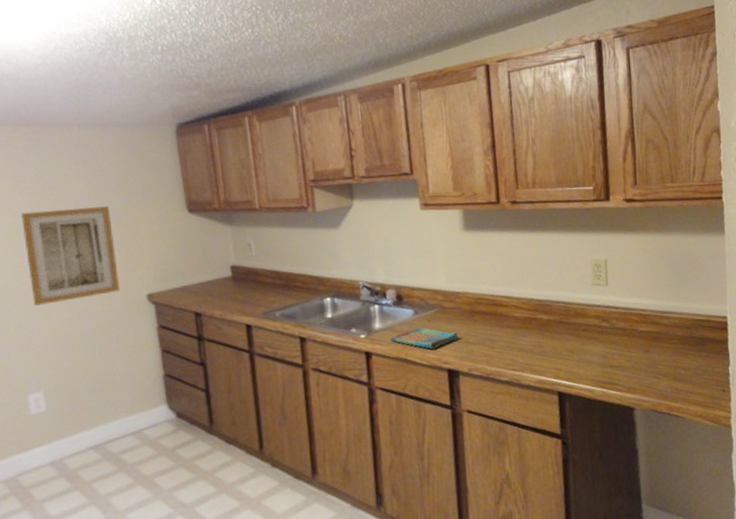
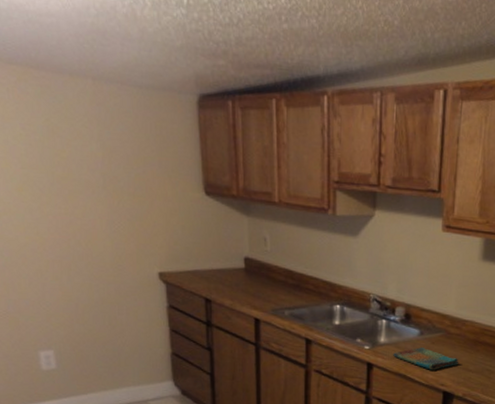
wall art: present [20,206,119,306] -> none [30,166,131,266]

